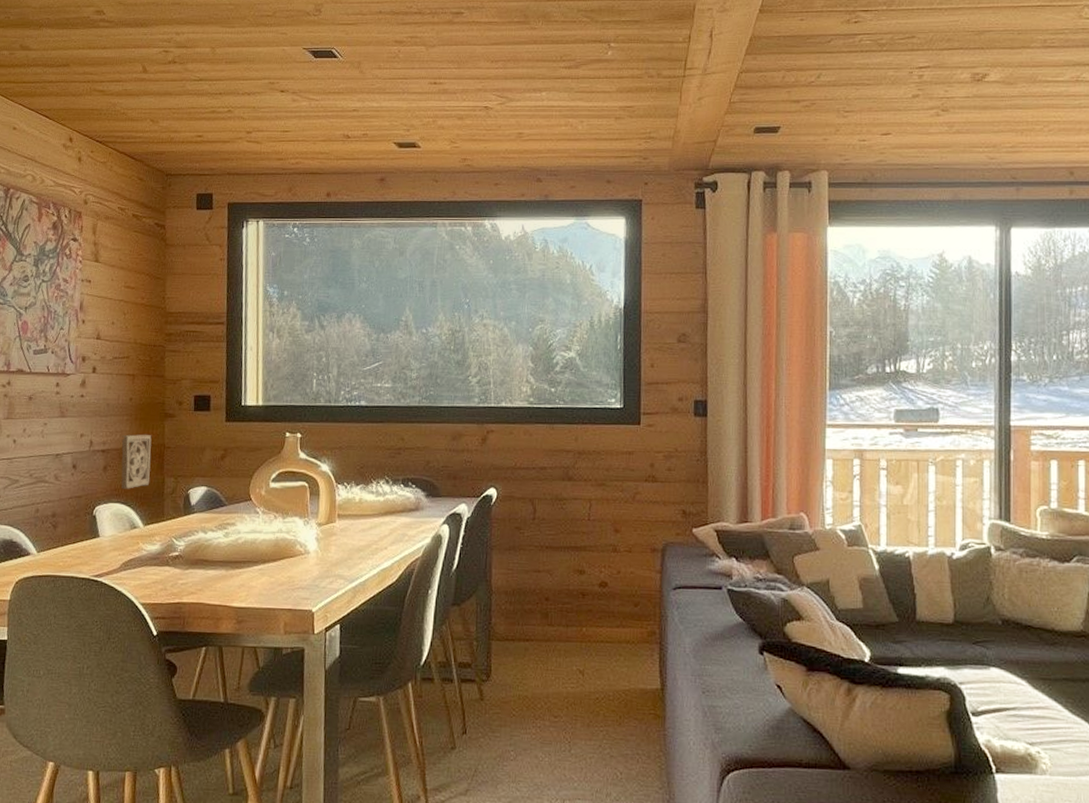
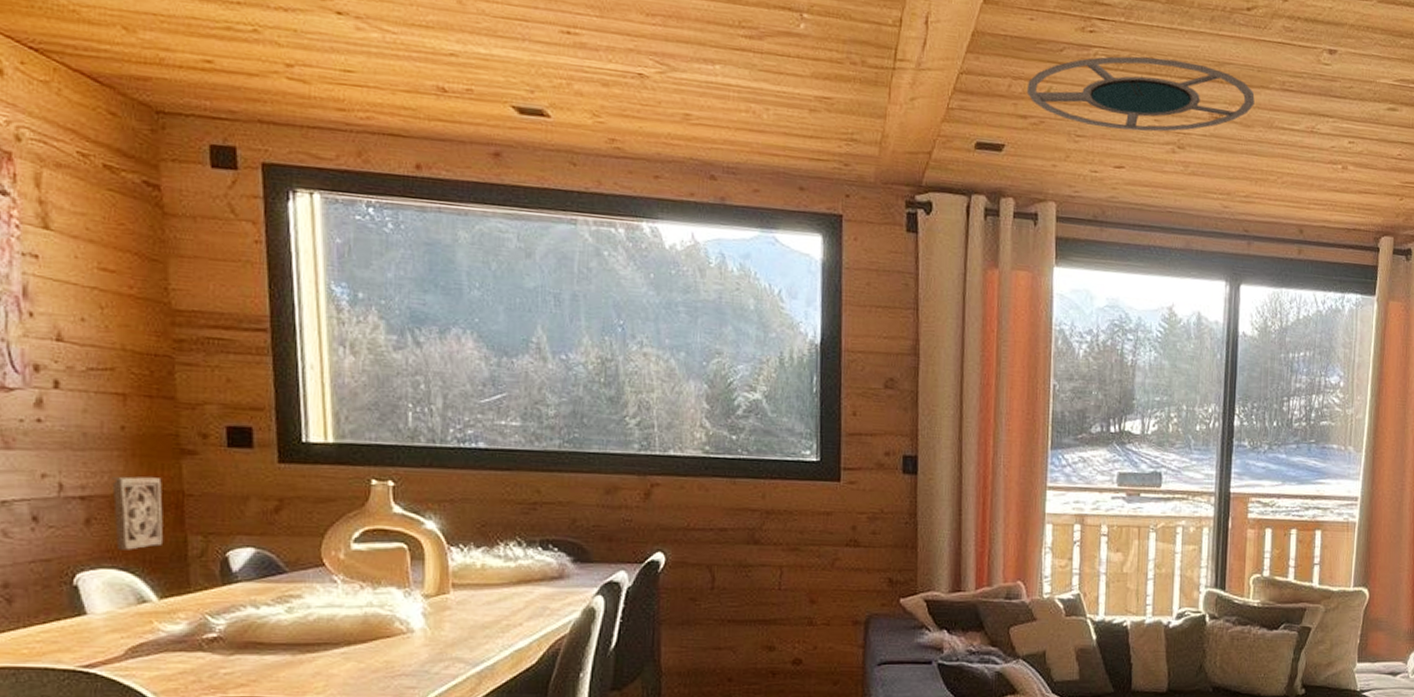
ceiling lamp: none [799,35,1016,102] -> present [1026,56,1255,132]

